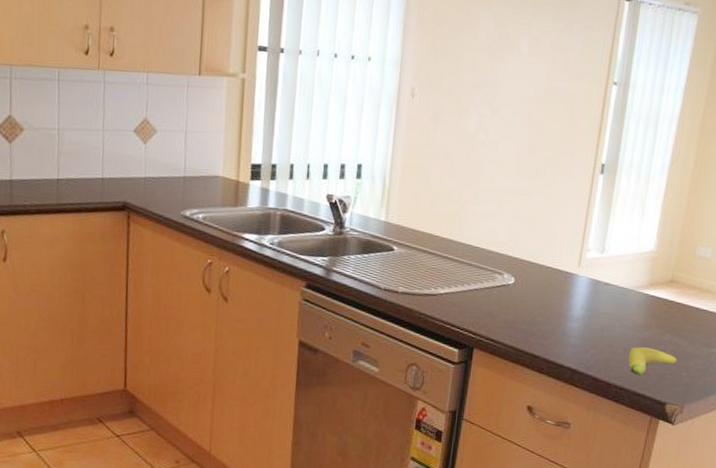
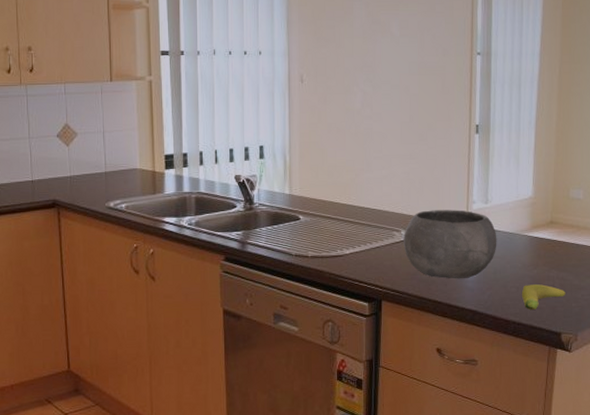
bowl: none [505,254,610,334] -> present [404,210,497,279]

